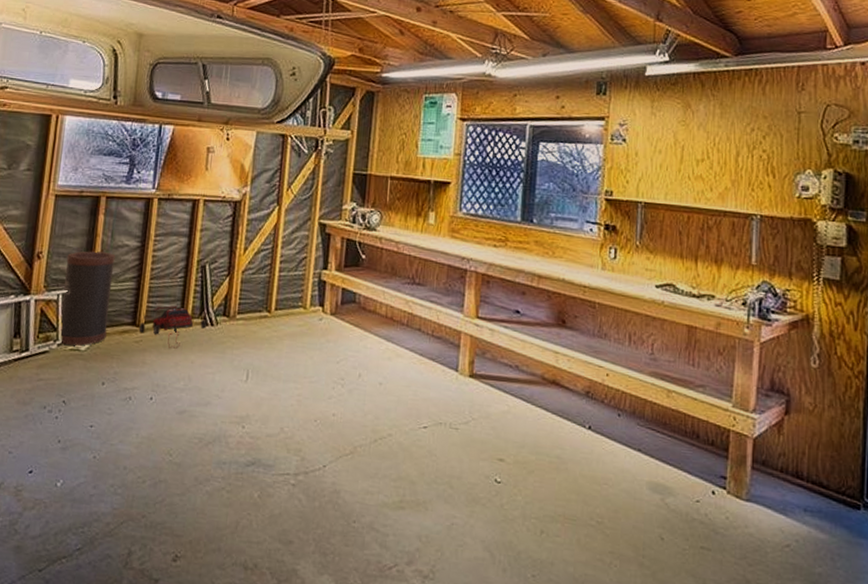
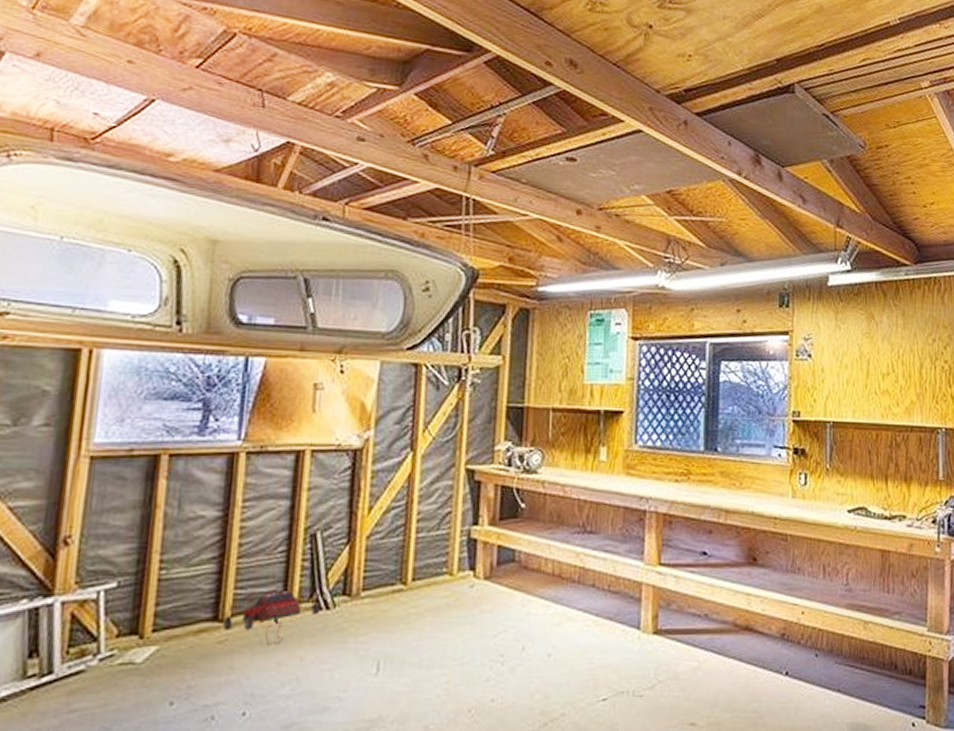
trash can: present [61,251,116,347] -> none [104,528,185,659]

